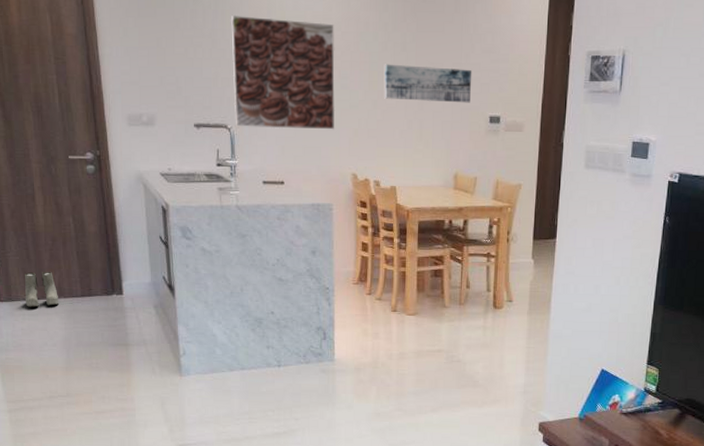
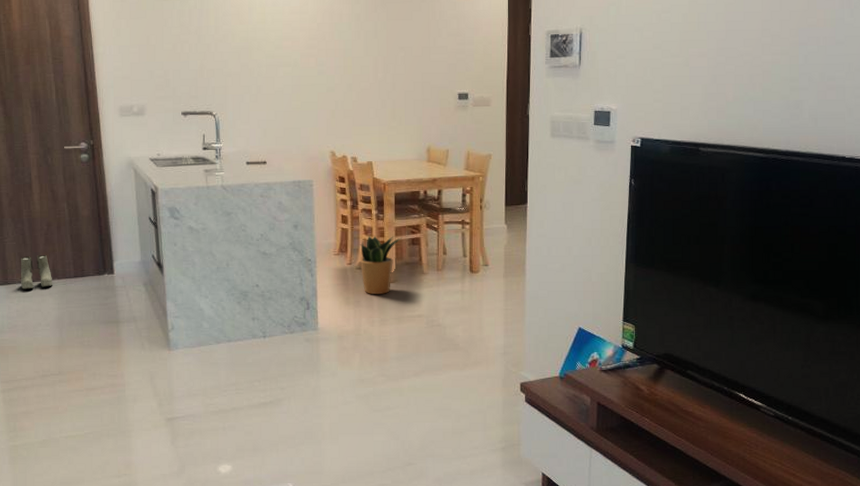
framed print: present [230,14,335,130] -> none [214,13,313,113]
potted plant: none [380,265,425,327] -> present [359,235,403,294]
wall art: present [383,64,472,103] -> none [357,50,440,83]

